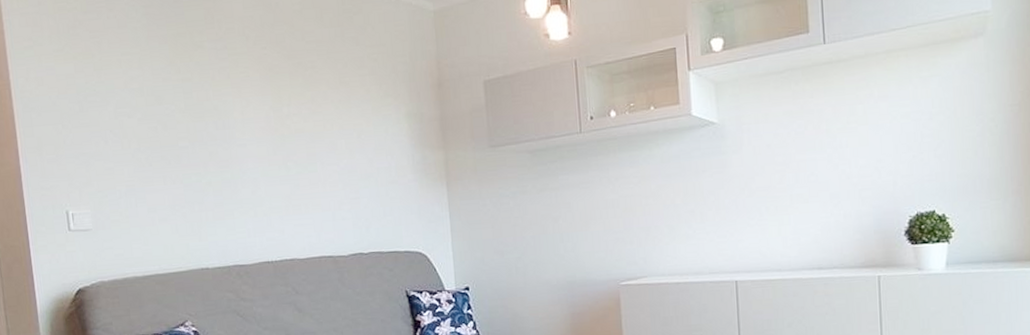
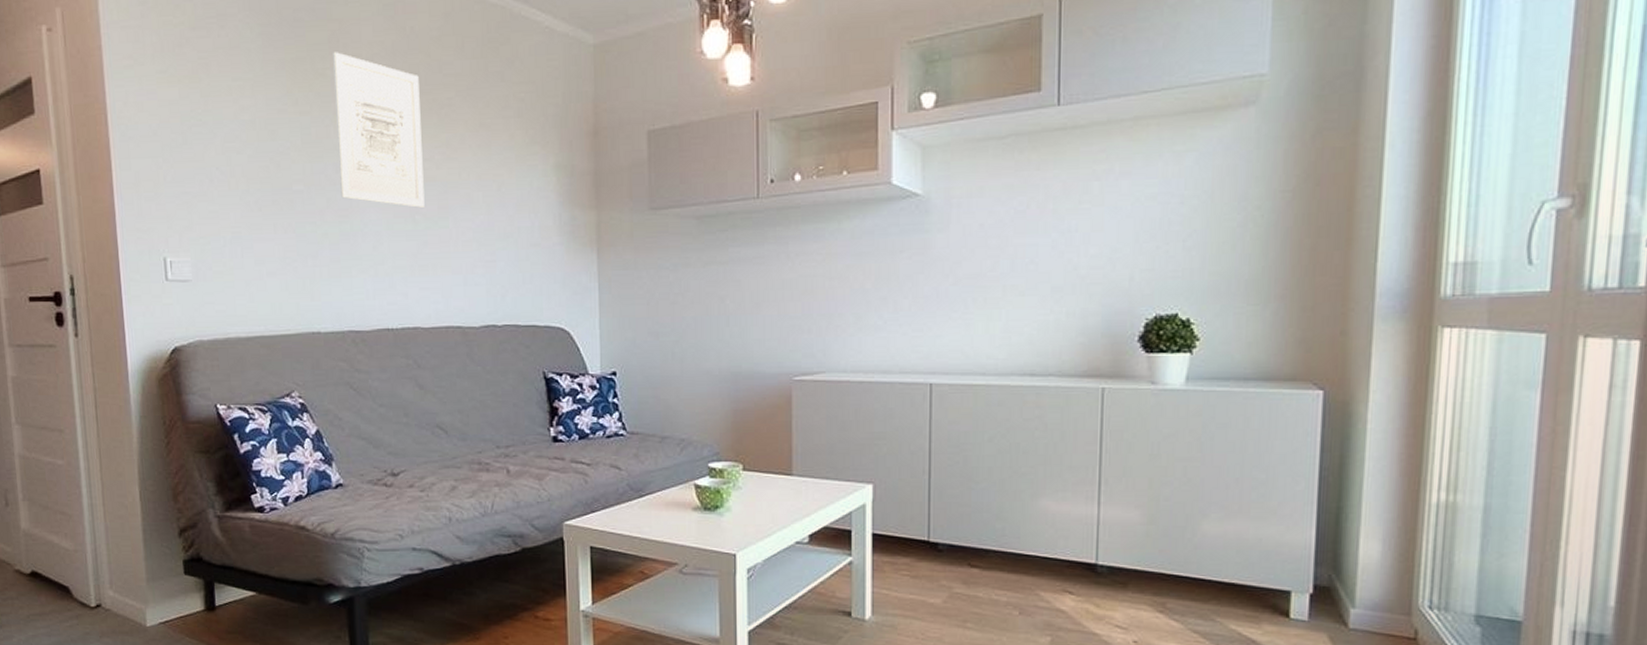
wall art: none [209,27,295,156] -> present [333,52,425,208]

